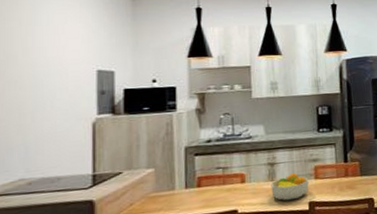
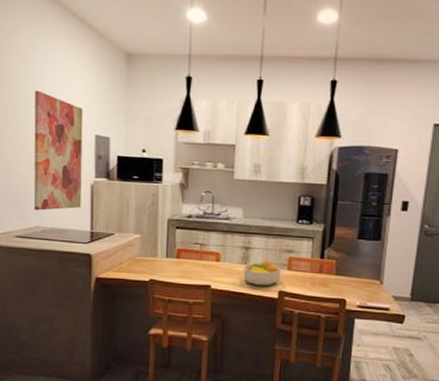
wall art: none [17,30,82,161] -> present [33,90,83,211]

